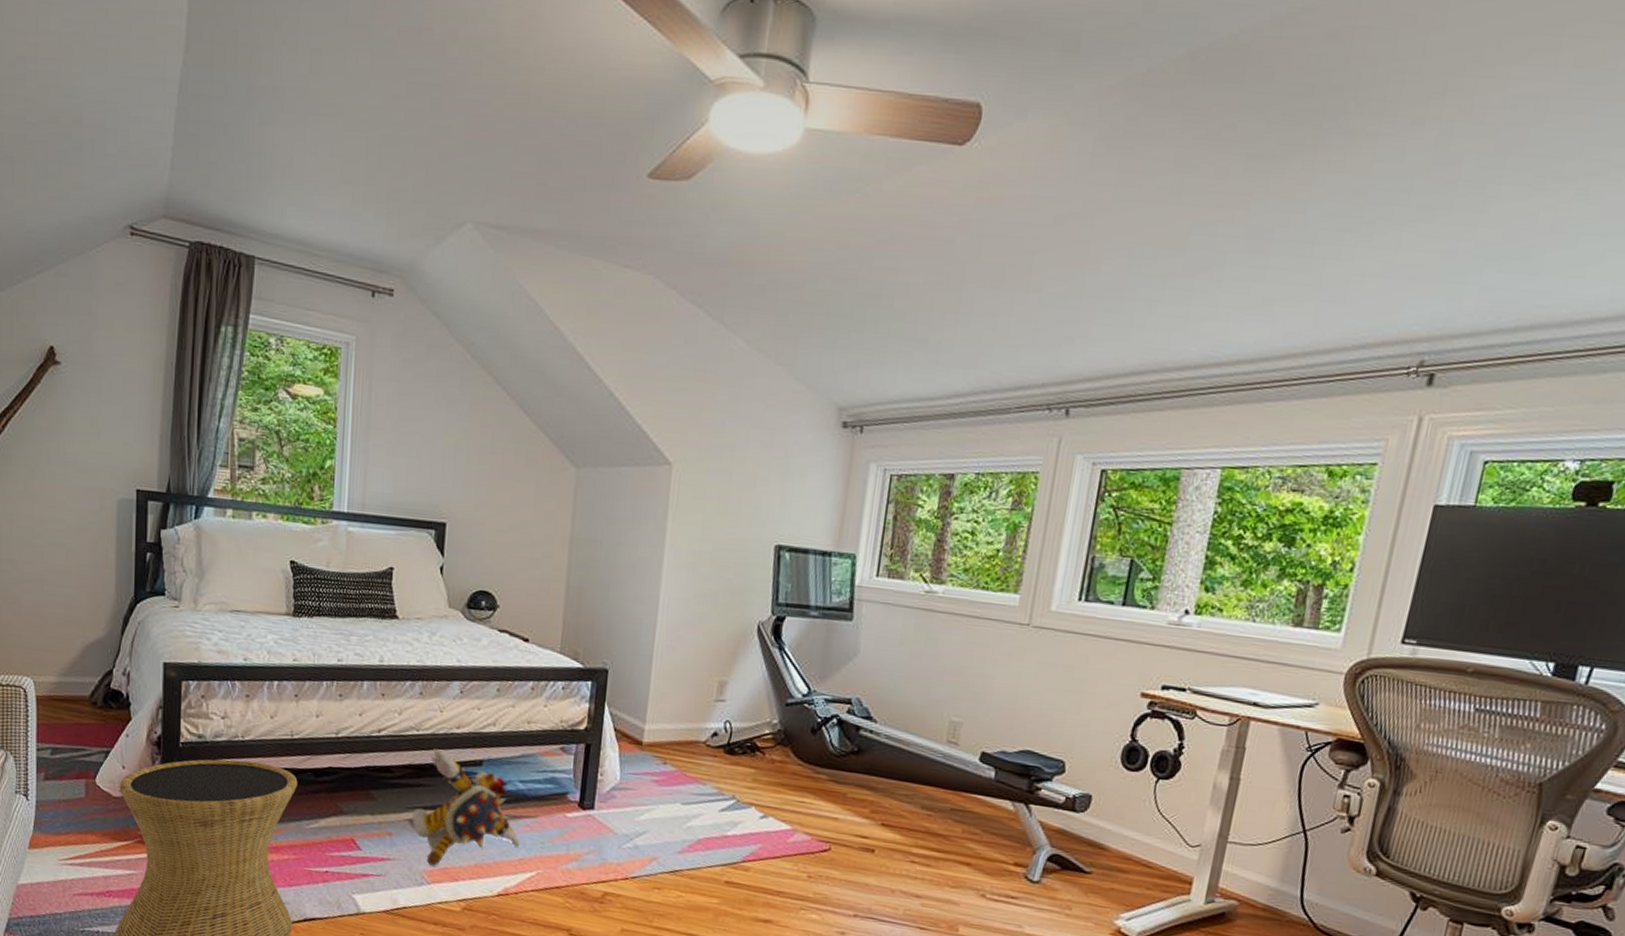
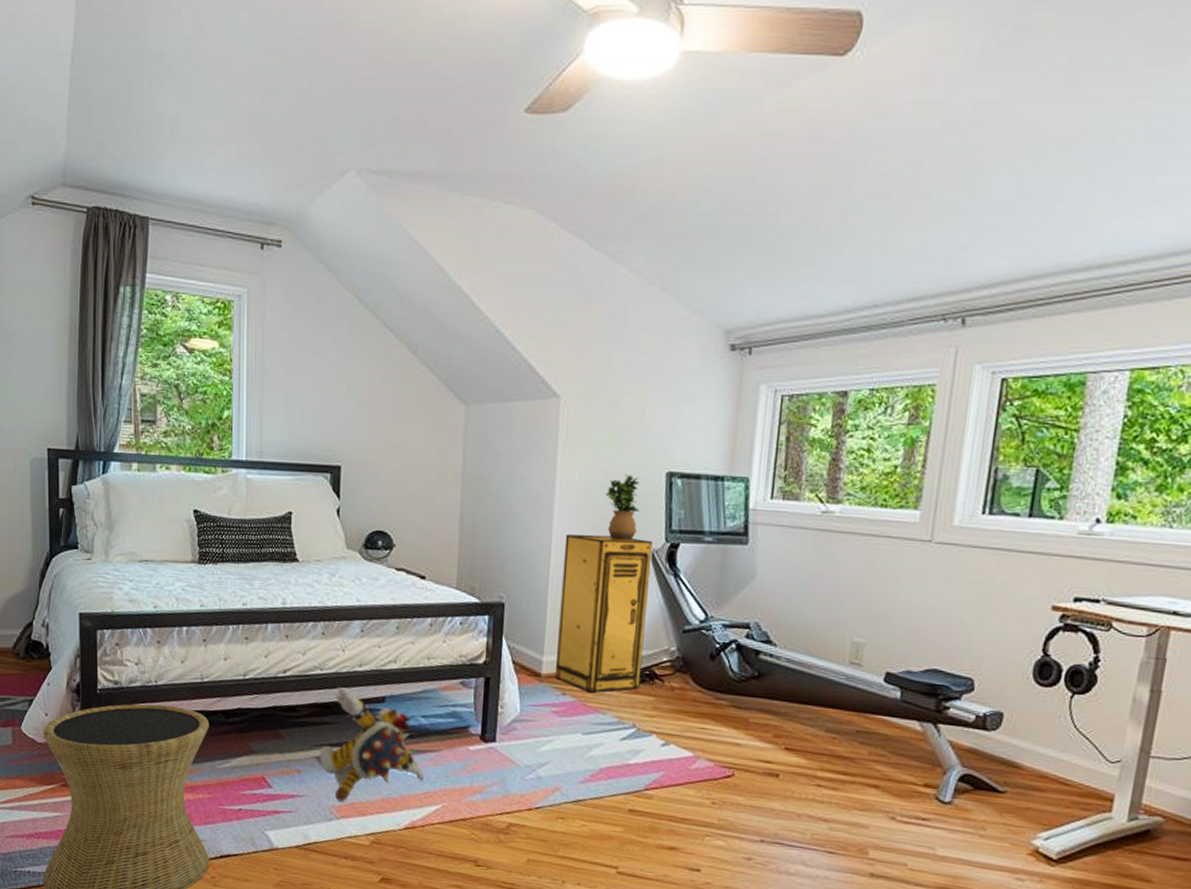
storage cabinet: none [656,603,760,763] -> present [554,534,653,693]
potted plant: none [713,544,748,613] -> present [605,473,640,542]

